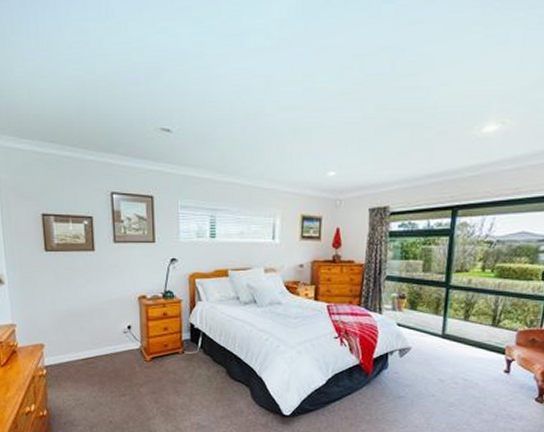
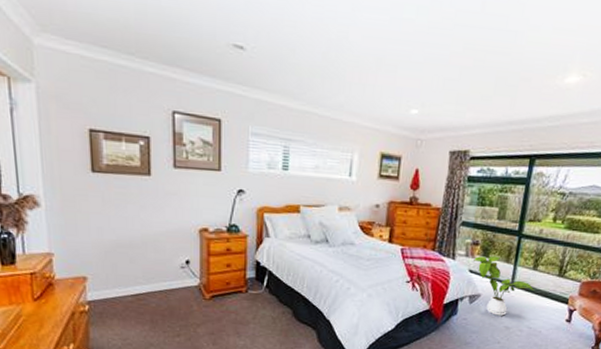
house plant: none [401,308,468,368] -> present [474,255,535,316]

